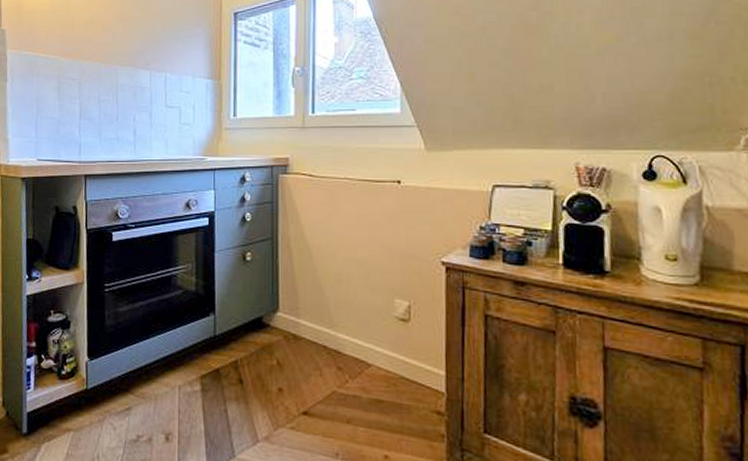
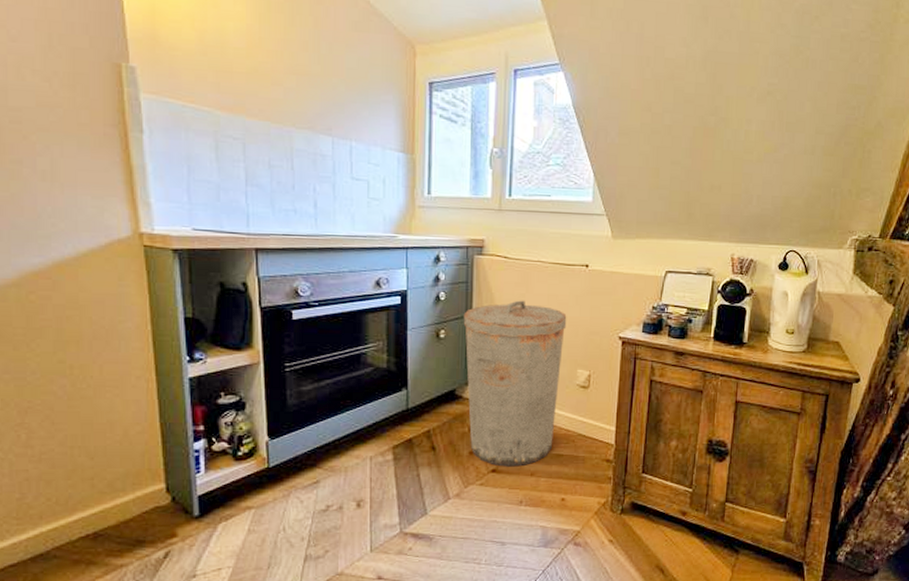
trash can: none [269,220,380,411] -> present [463,300,567,467]

